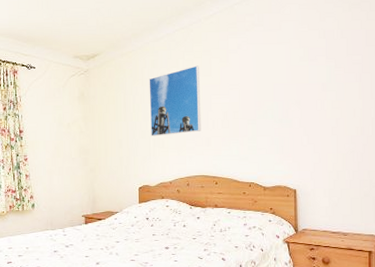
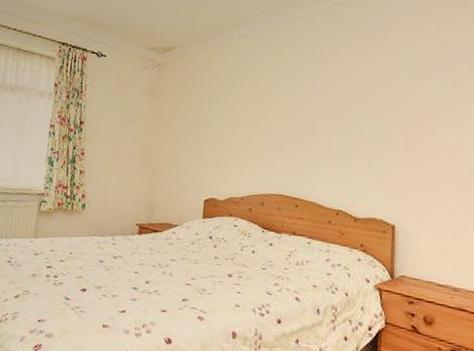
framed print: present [149,65,201,137] -> none [224,69,288,144]

